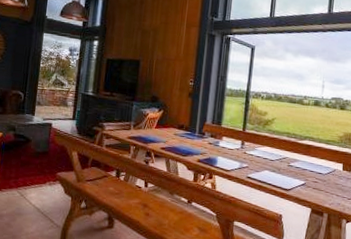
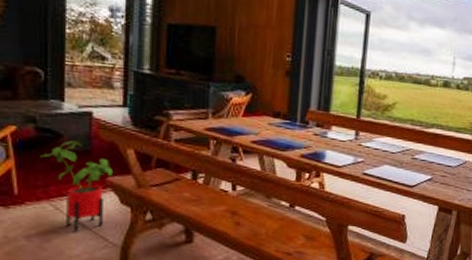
house plant: none [15,144,61,214] -> present [40,140,112,232]

